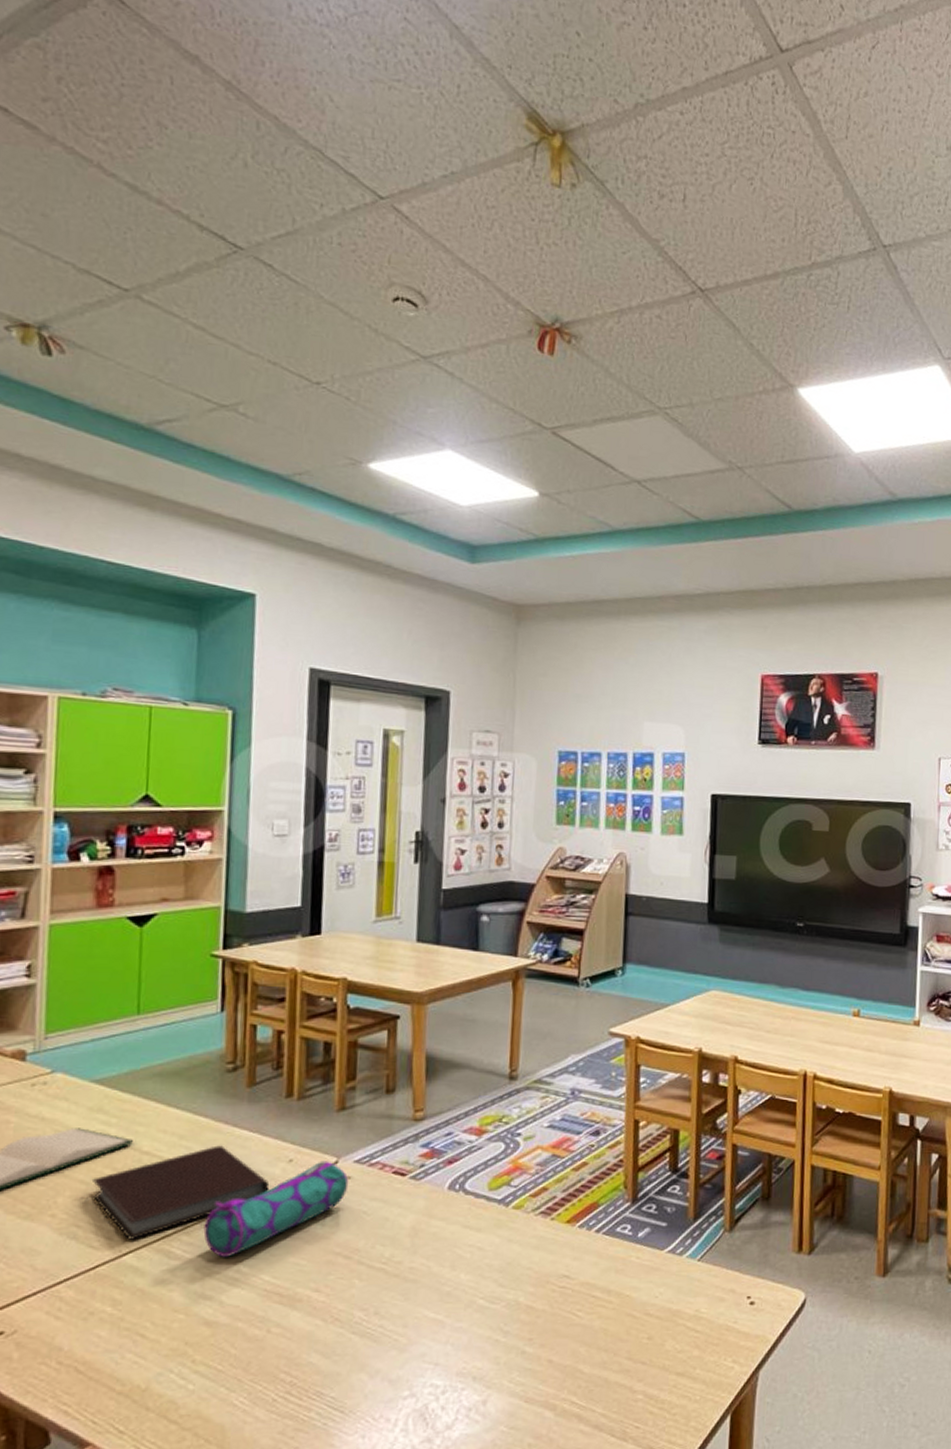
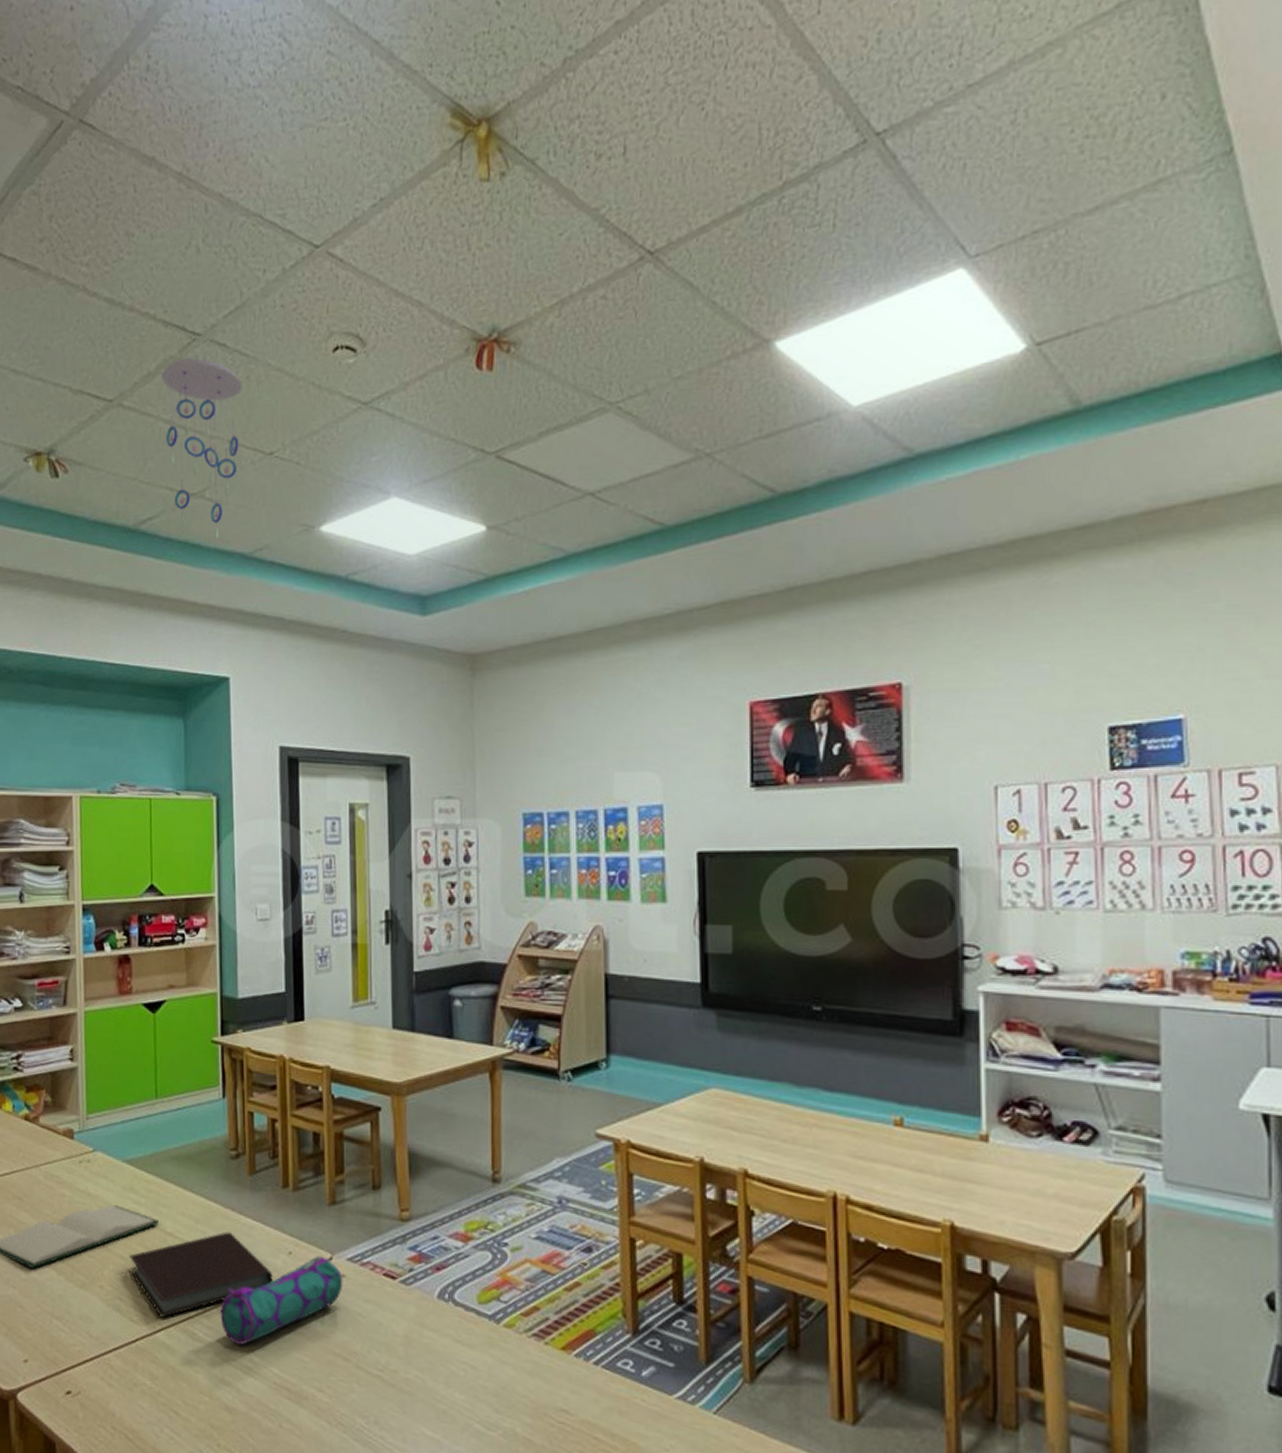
ceiling mobile: none [193,267,289,457] -> present [162,357,242,540]

